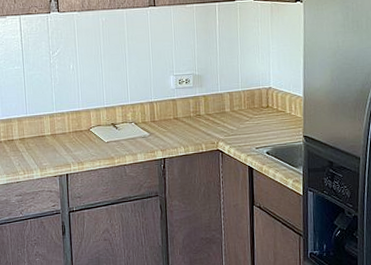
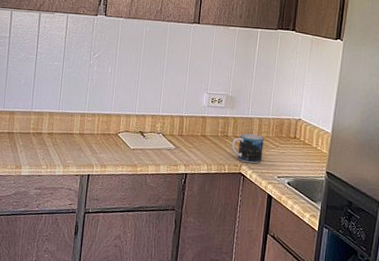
mug: none [205,109,238,139] -> present [231,133,264,164]

